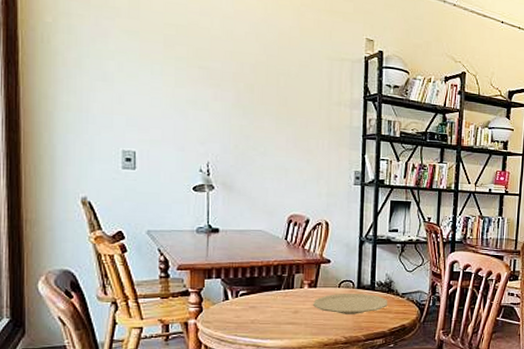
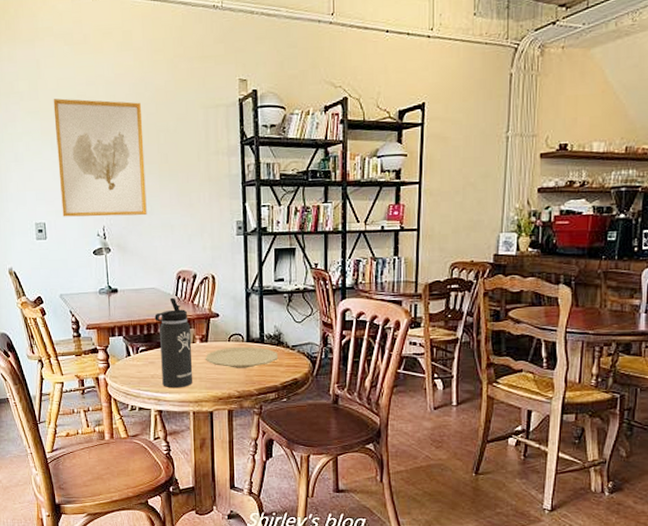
wall art: none [157,22,262,156] -> present [53,98,147,217]
thermos bottle: none [260,241,300,334] -> present [154,297,193,388]

